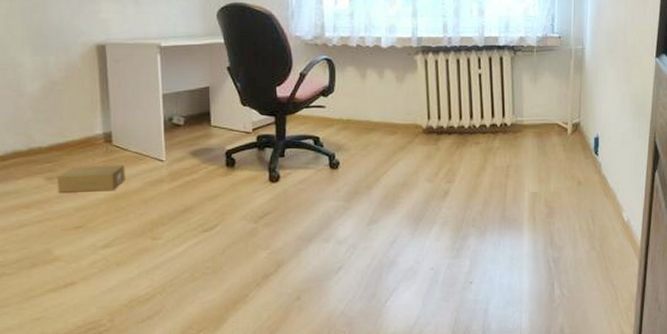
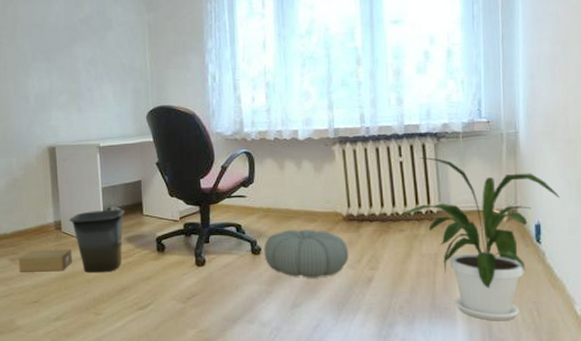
waste bin: none [121,119,190,192] -> present [69,209,125,273]
pouf: none [342,141,427,193] -> present [264,229,349,278]
house plant: none [475,70,616,230] -> present [398,157,560,321]

